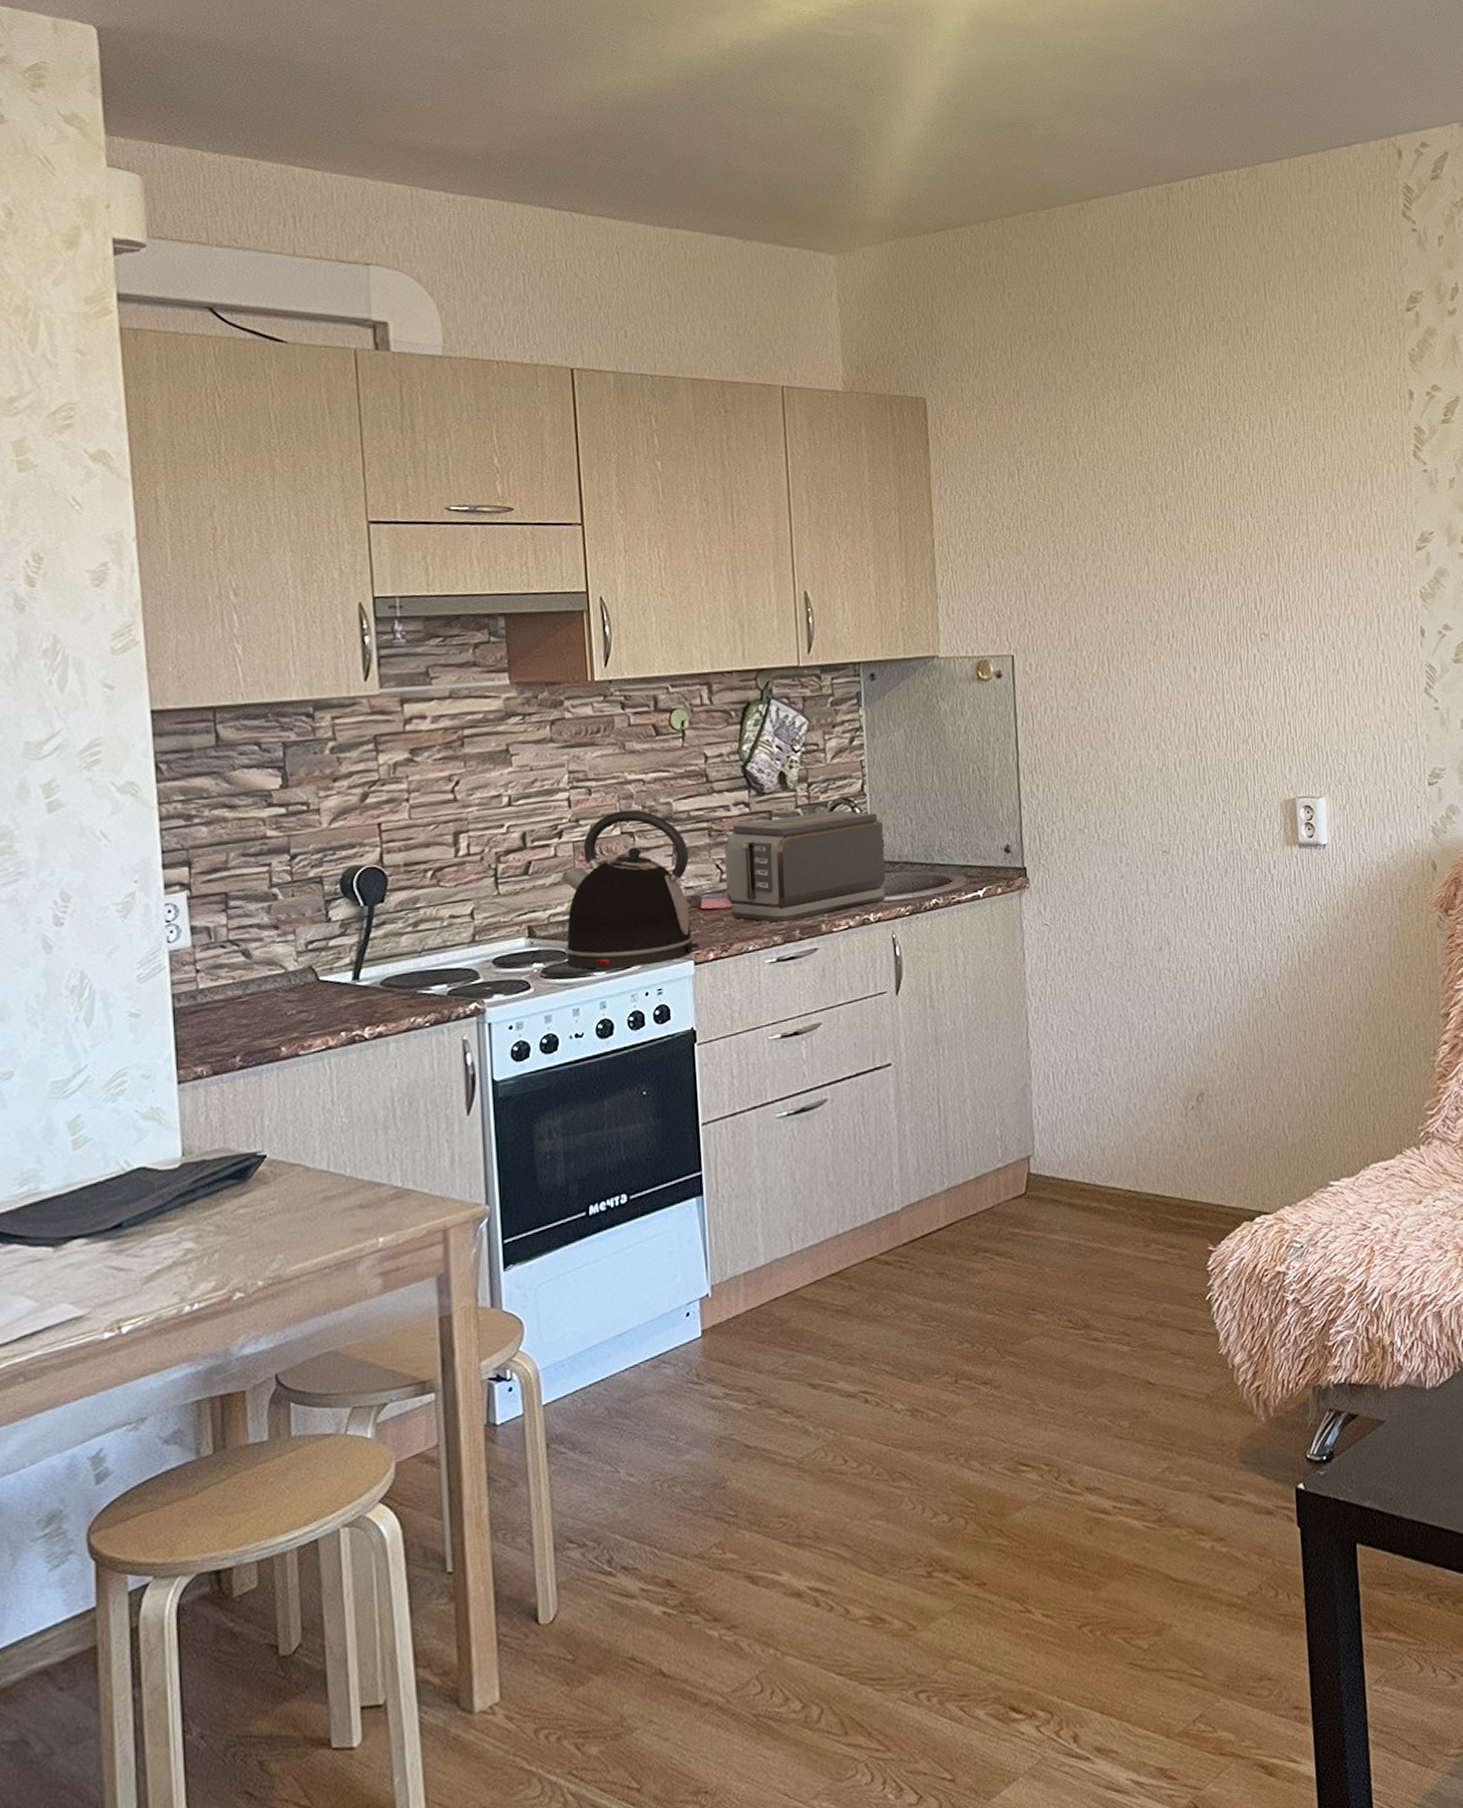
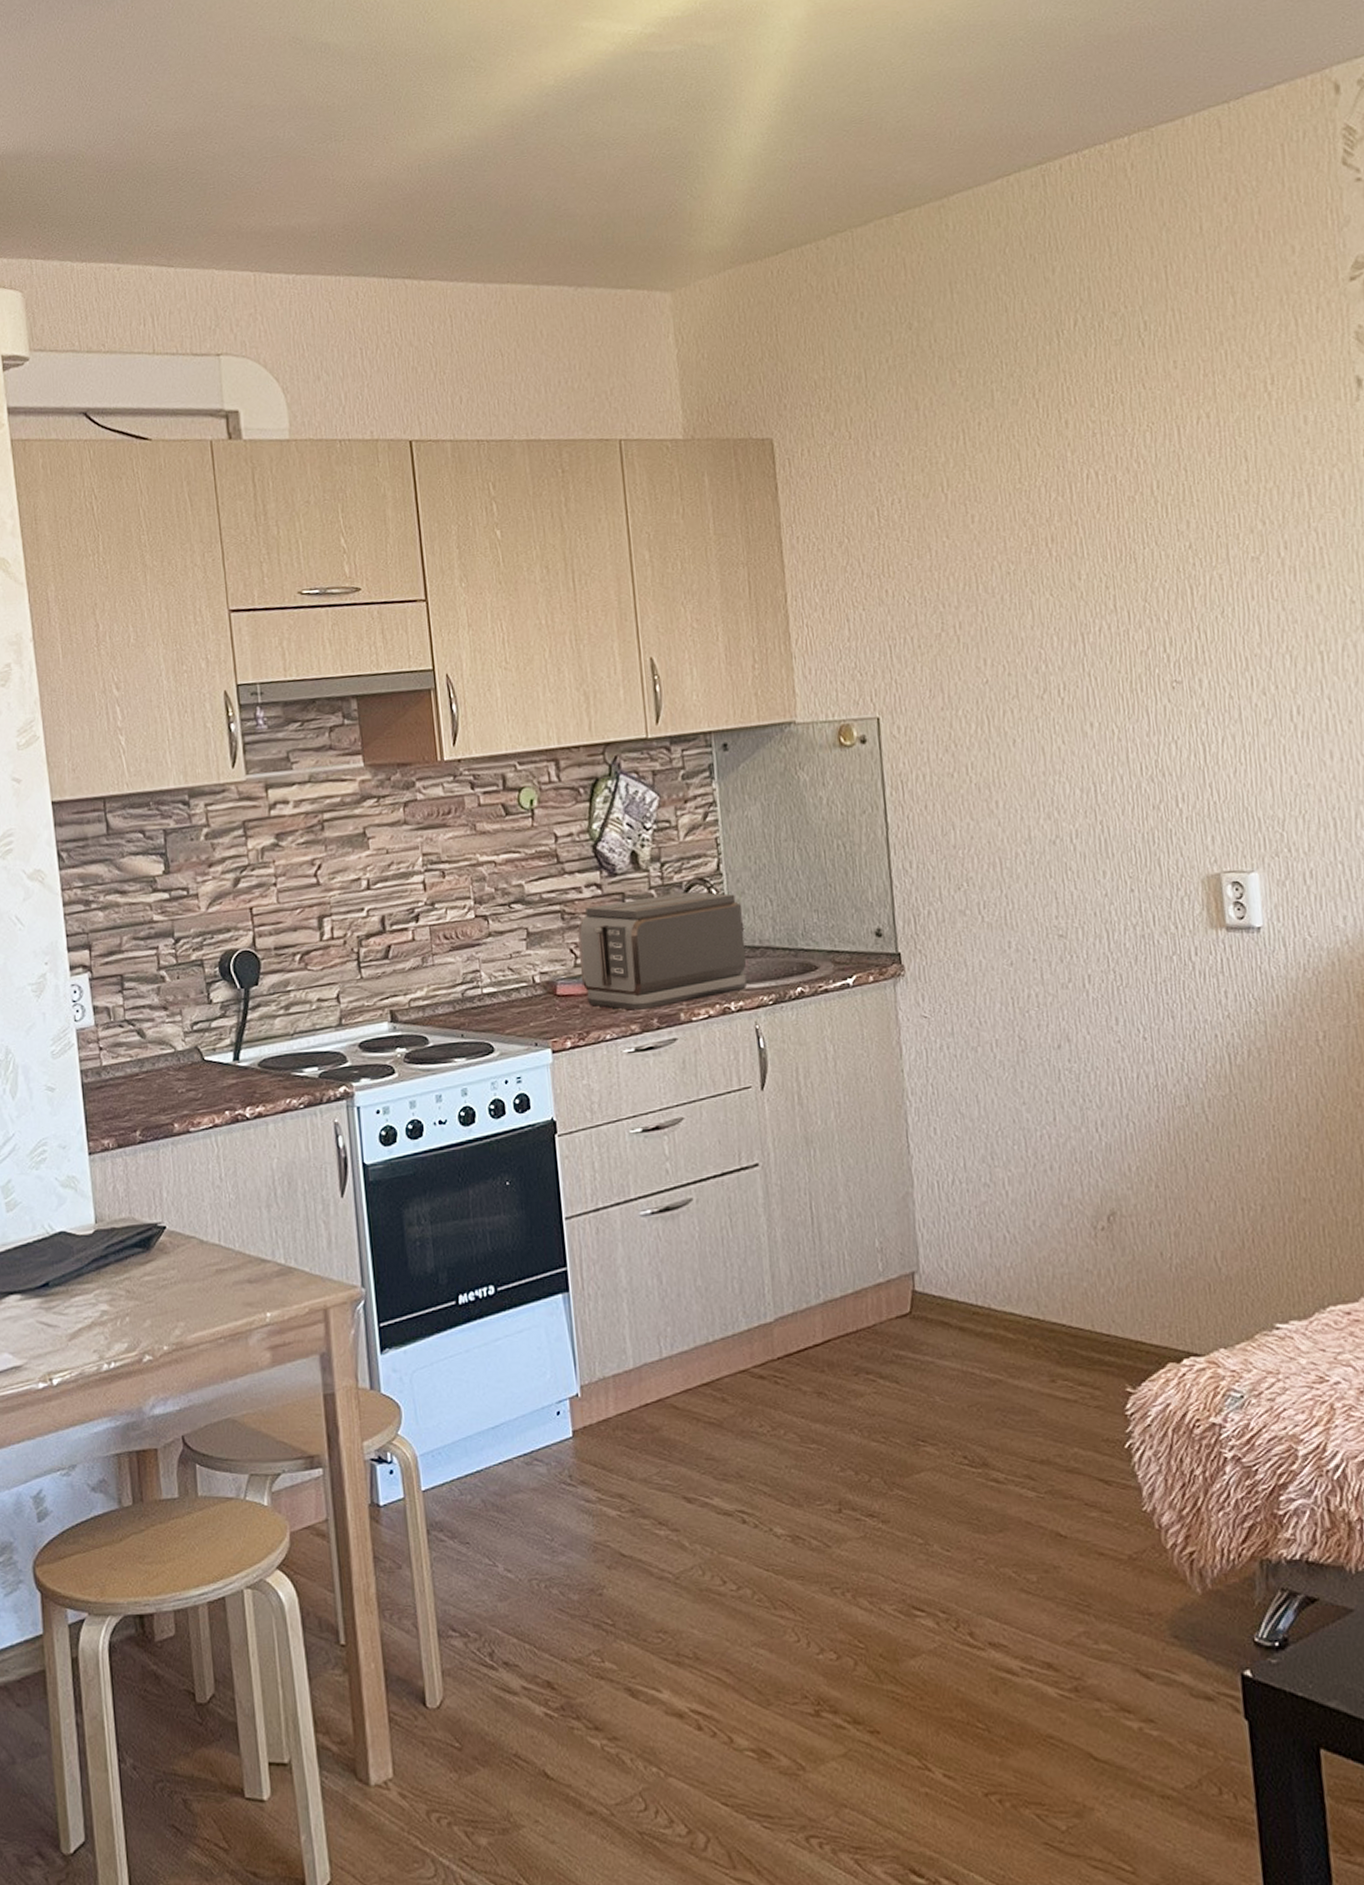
kettle: present [560,809,699,970] -> none [418,892,556,1056]

